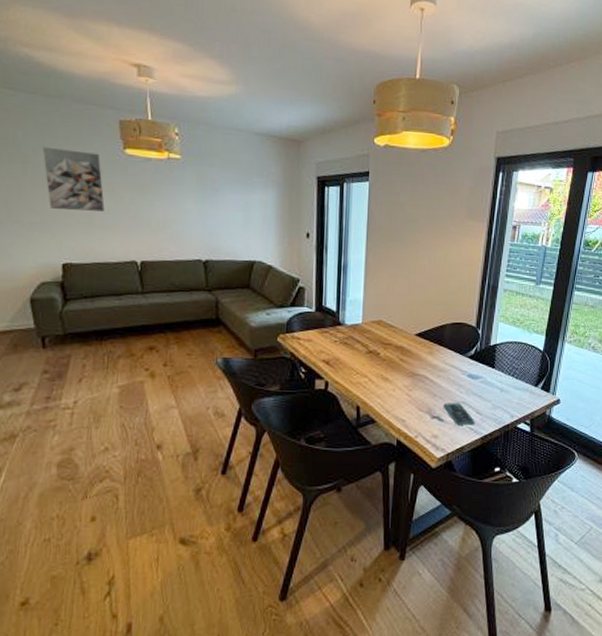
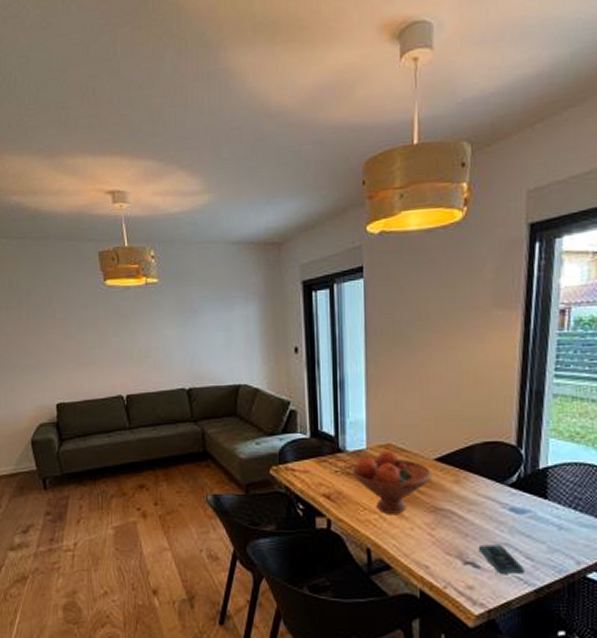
wall art: present [42,146,105,212] -> none [33,288,90,349]
fruit bowl: none [349,325,413,378] -> present [352,449,433,514]

